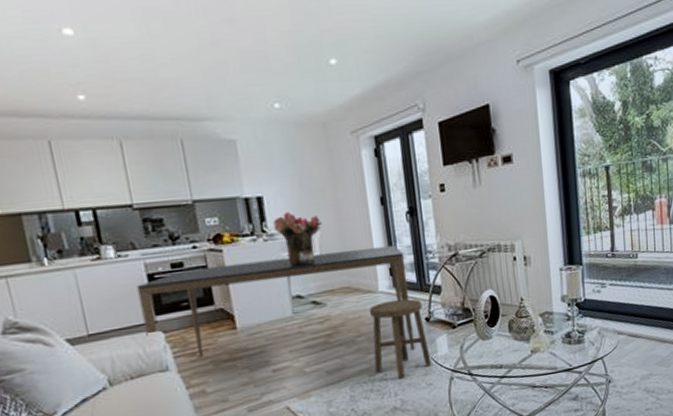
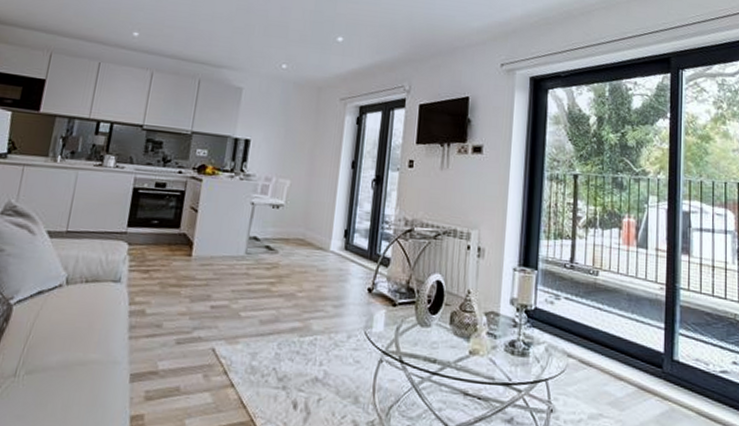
dining table: present [137,244,415,357] -> none [113,190,362,320]
bouquet: present [272,212,322,266] -> none [251,158,295,209]
stool: present [369,298,432,379] -> none [306,262,368,348]

